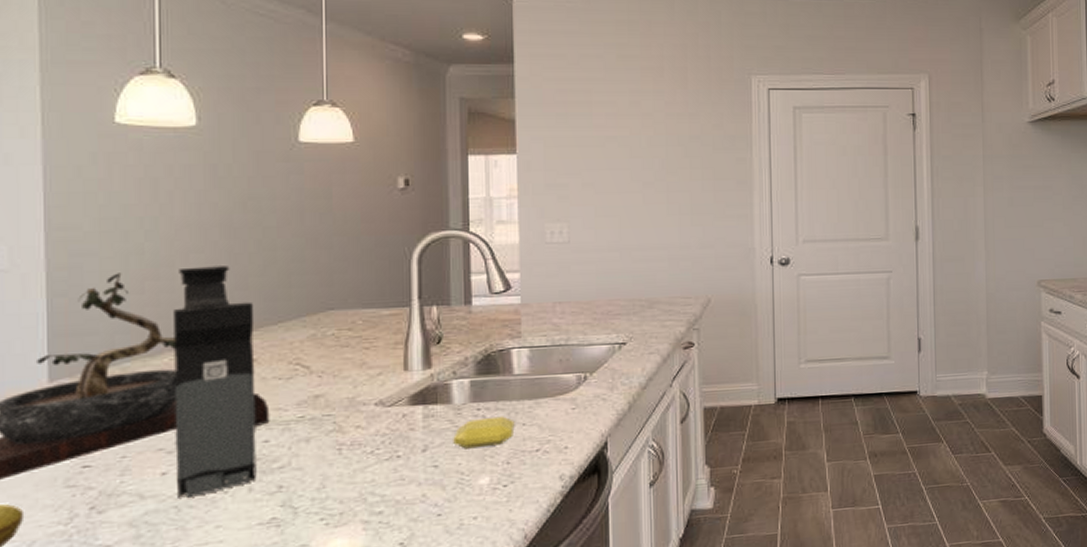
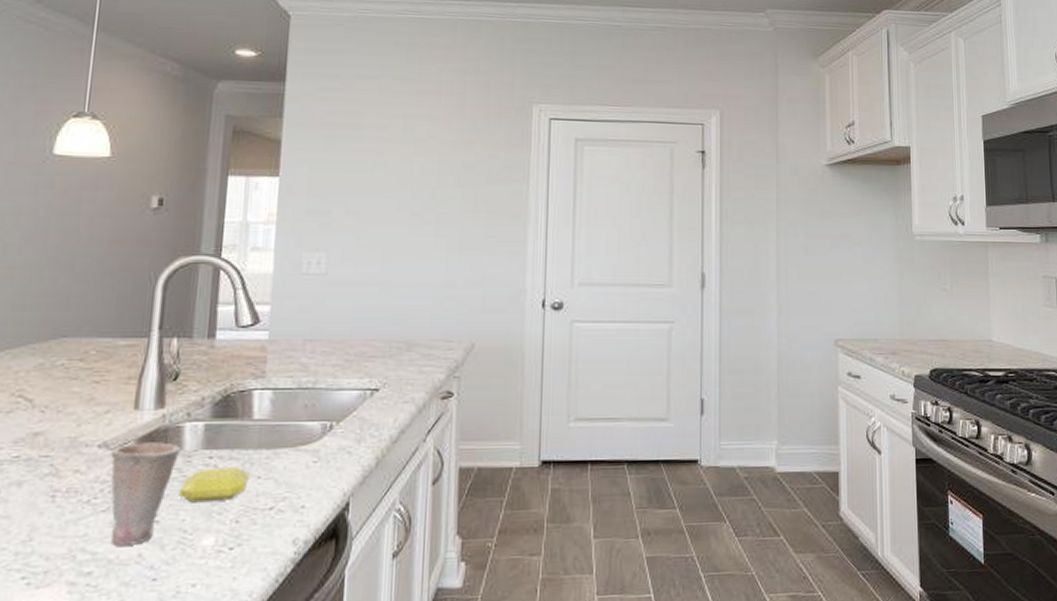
cup: none [387,398,451,489] -> present [111,442,181,546]

